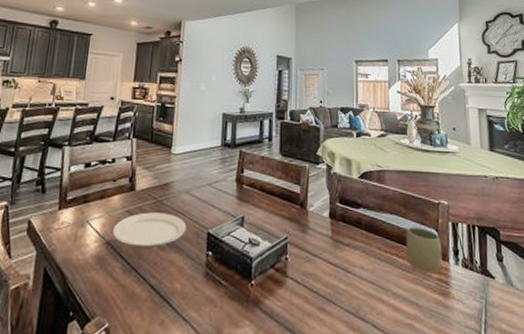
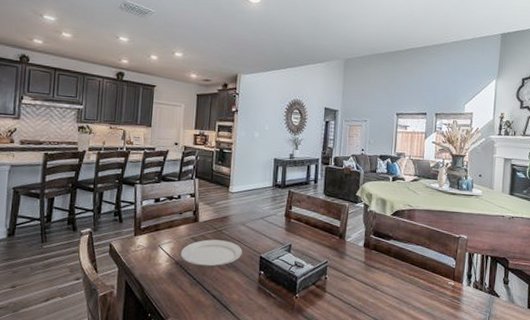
mug: present [406,226,443,274] -> none [427,255,458,292]

